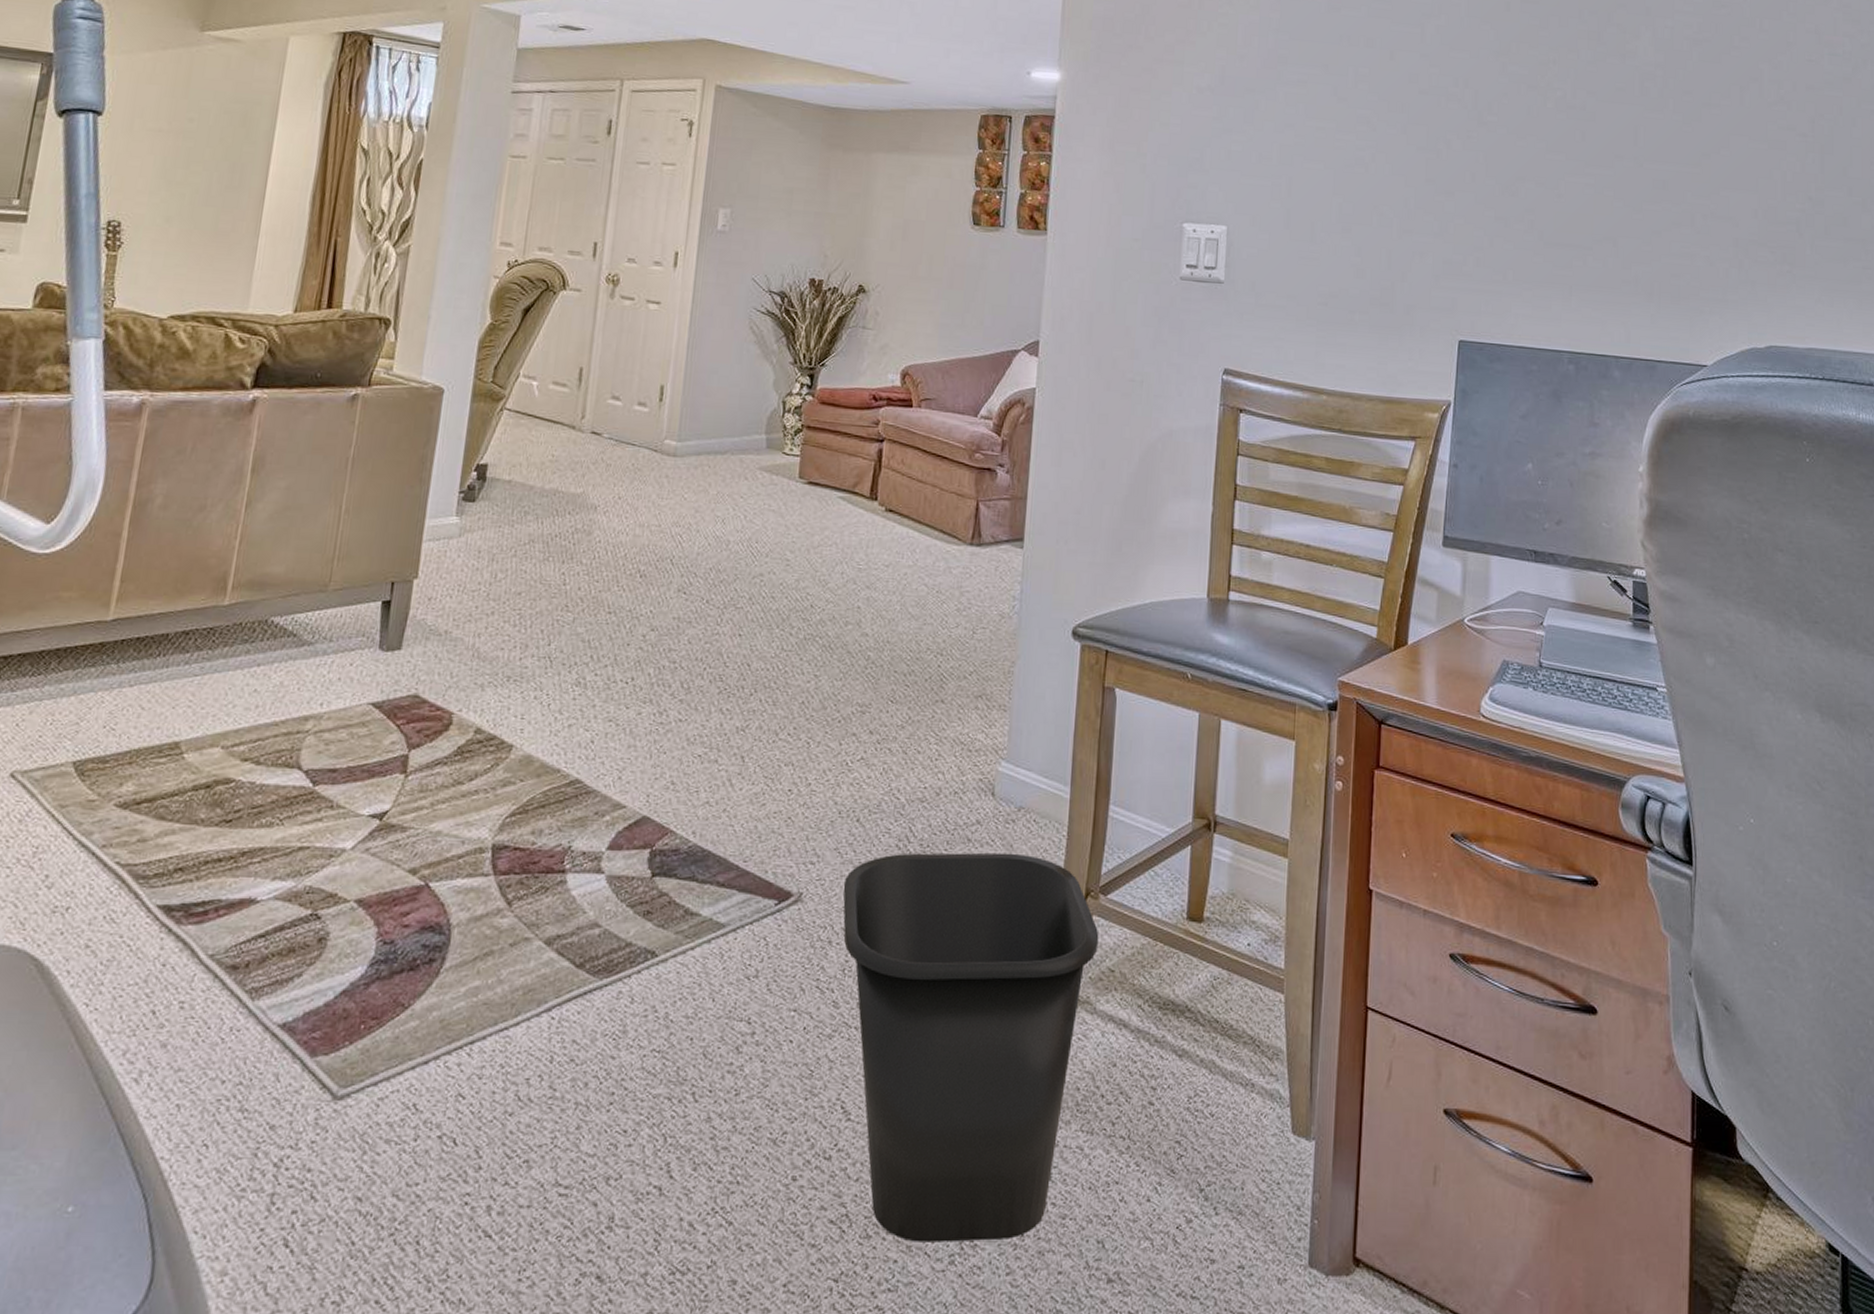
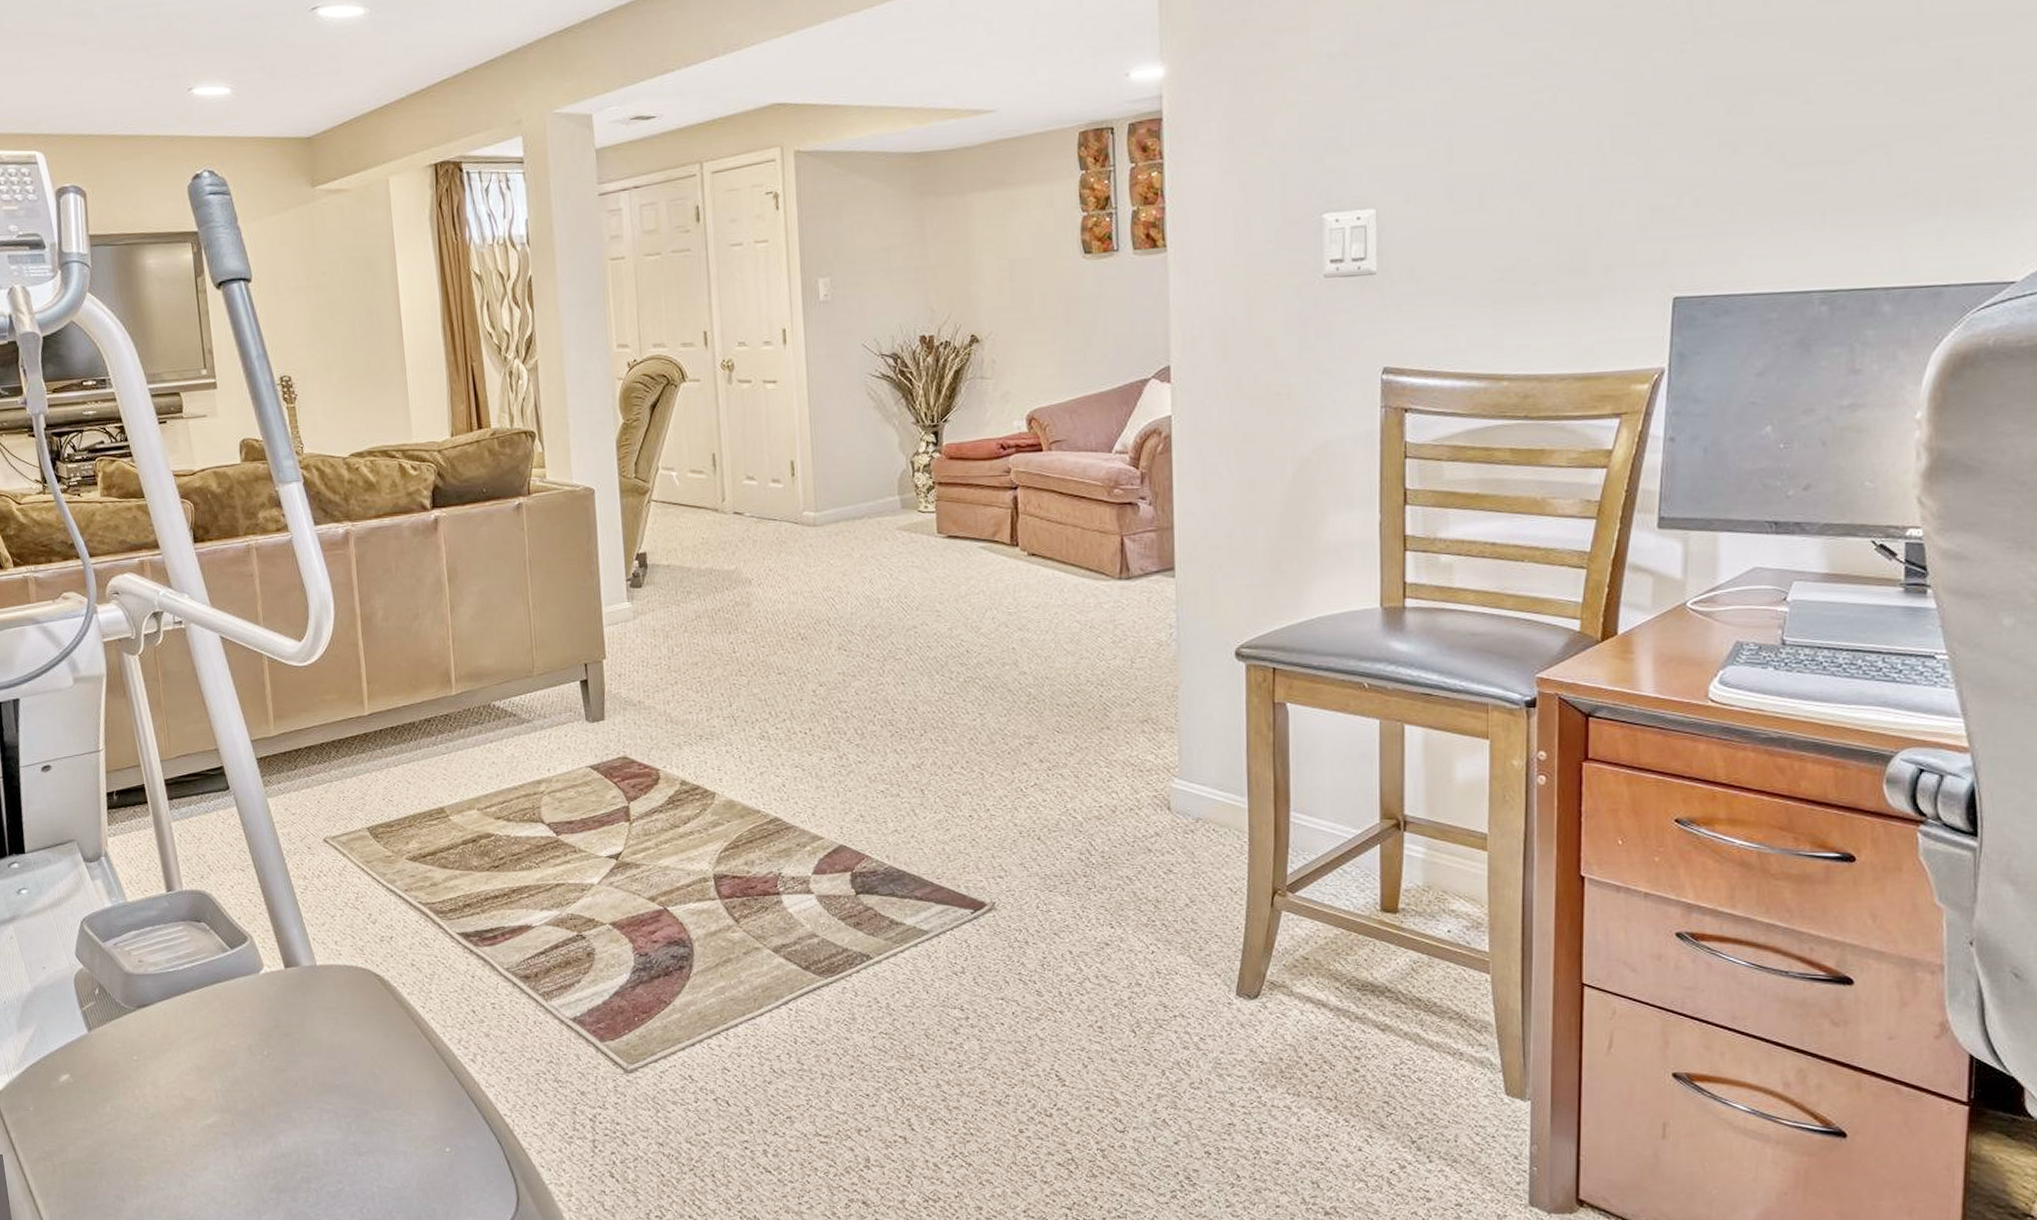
waste bin: present [842,852,1099,1242] -> none [1032,860,1290,1181]

